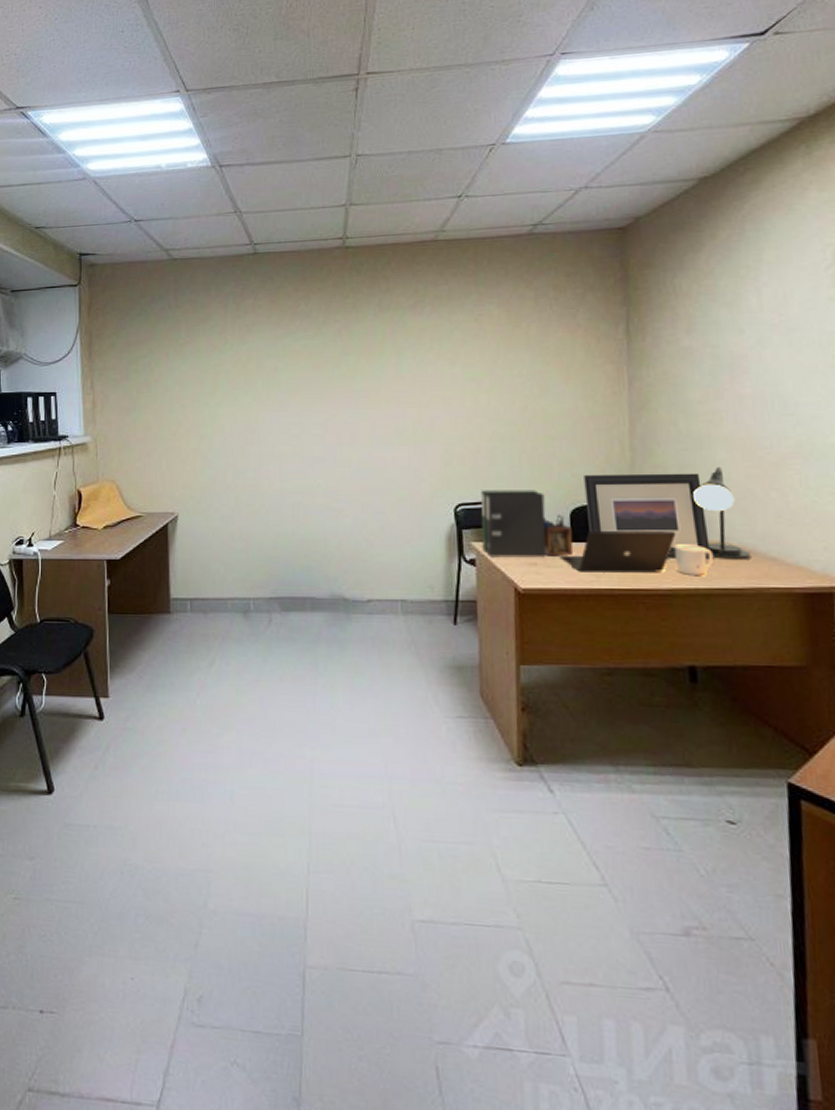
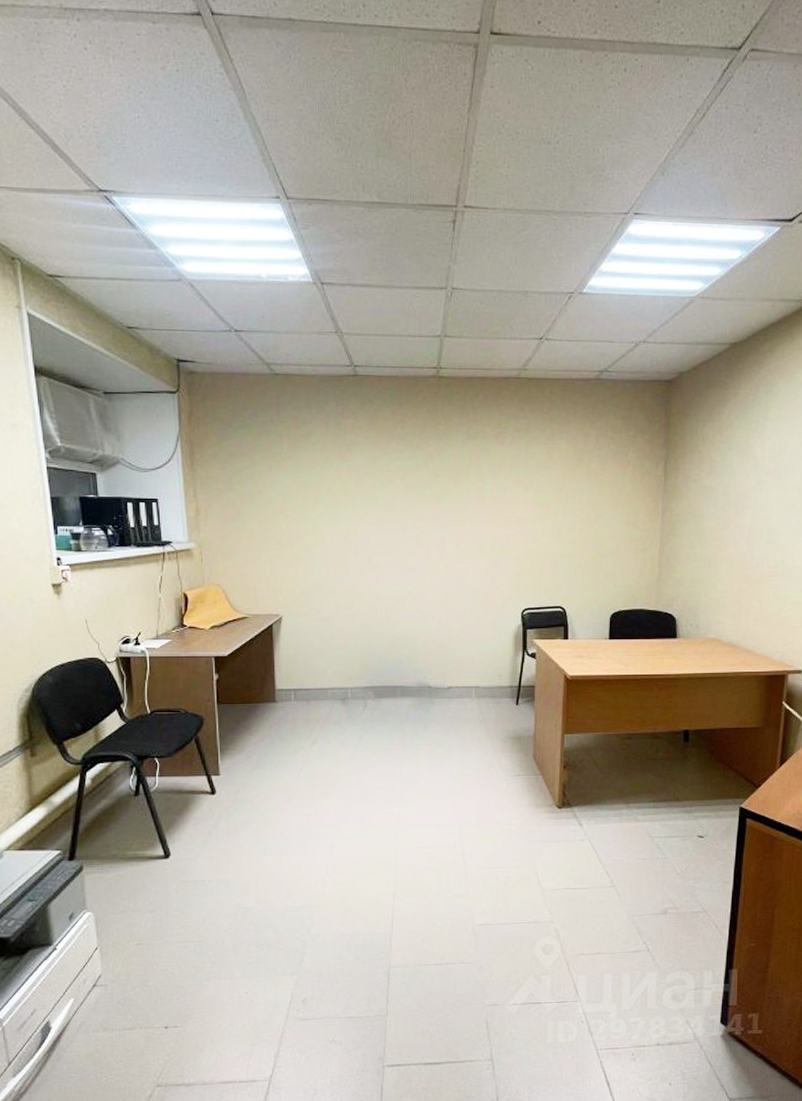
binder: present [481,490,546,558] -> none [542,597,592,652]
desk organizer: present [543,514,574,556] -> none [589,617,611,650]
laptop: present [559,531,676,573] -> none [600,631,685,662]
picture frame: present [584,473,711,559] -> none [622,586,708,651]
mug: present [674,544,714,577] -> none [682,640,710,665]
desk lamp: present [692,466,751,561] -> none [699,581,734,652]

